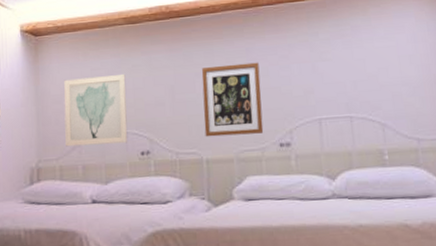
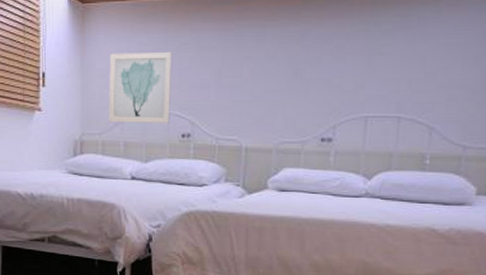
wall art: present [201,62,264,137] -> none [247,50,312,126]

